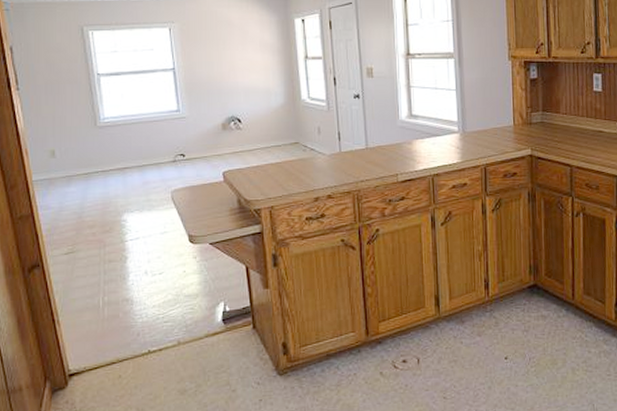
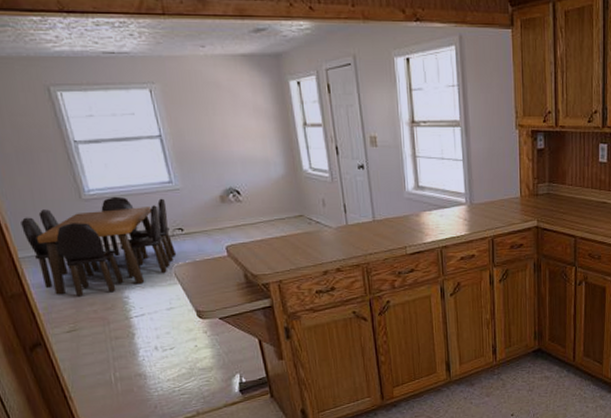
dining table: none [40,124,176,219] -> present [21,196,177,297]

